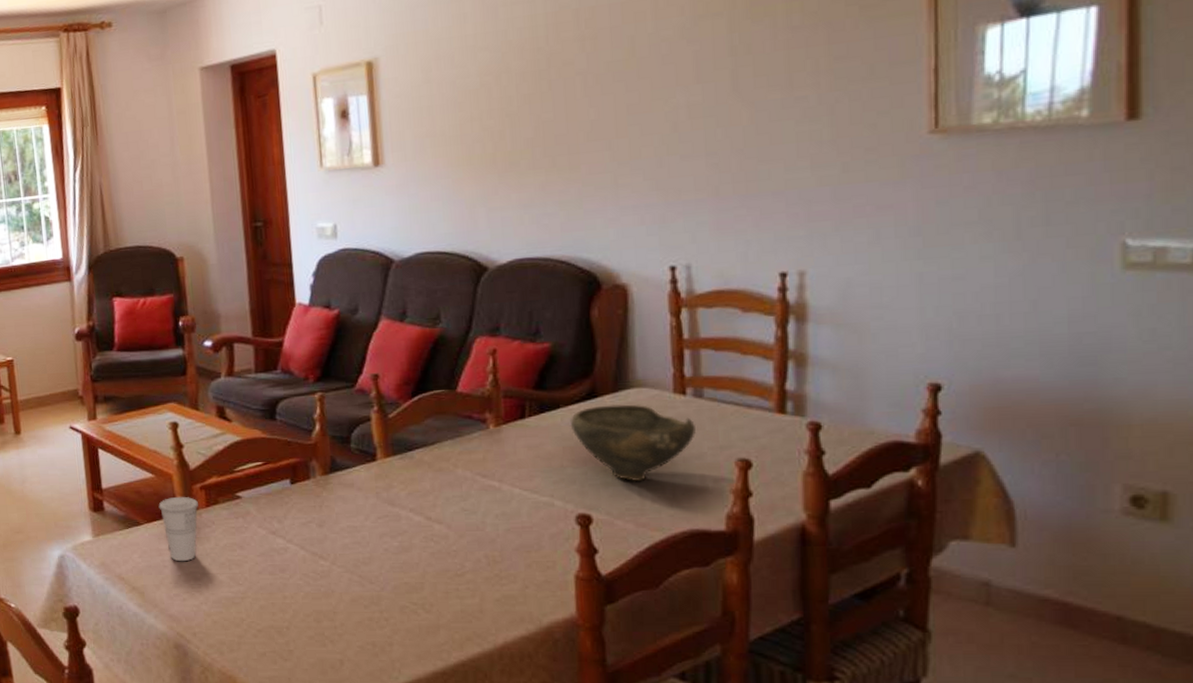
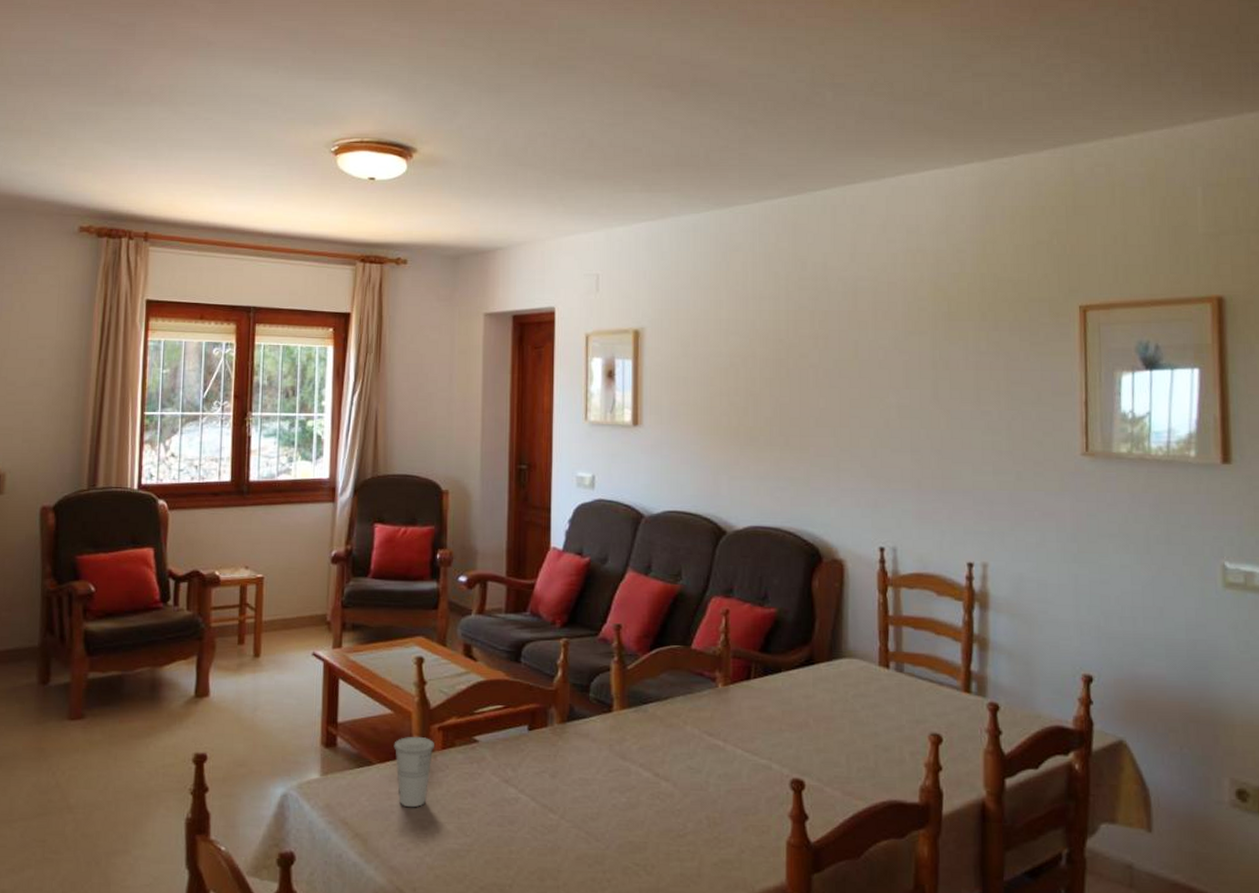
bowl: present [570,404,696,482] -> none [789,672,896,750]

